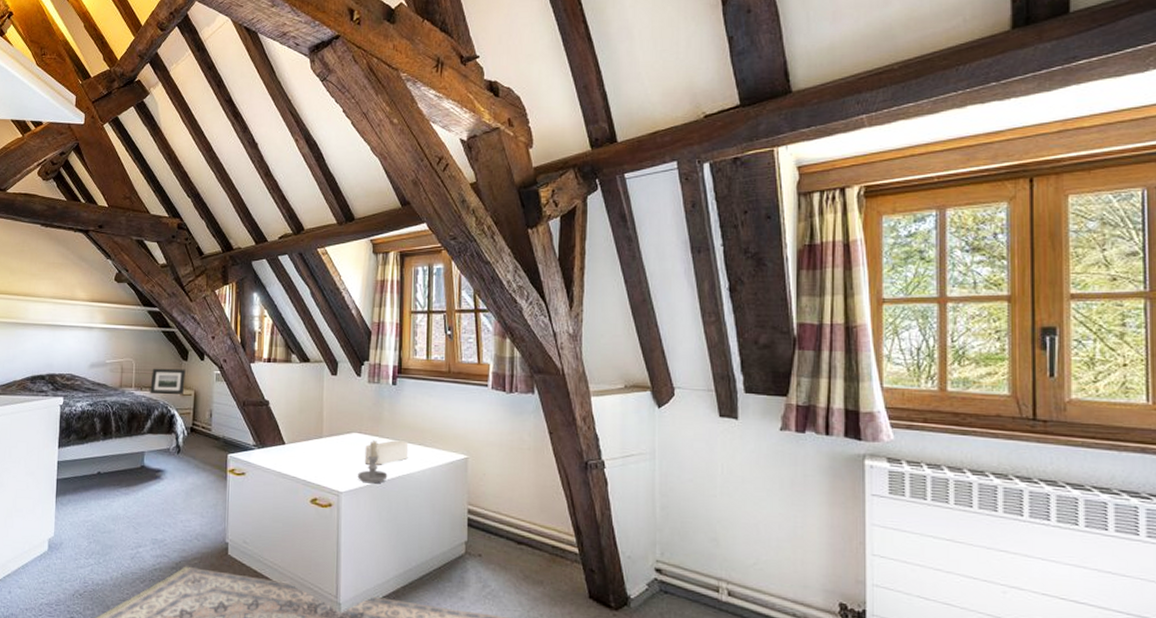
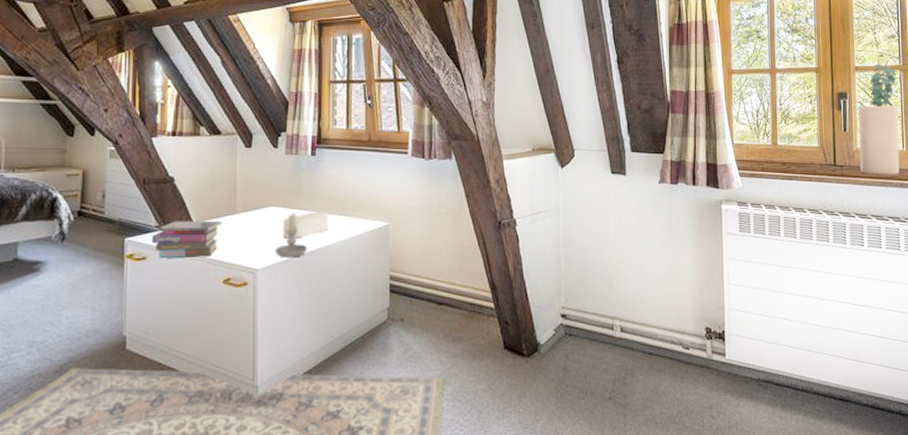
picture frame: present [150,368,186,395] -> none [25,146,71,176]
books: none [249,441,311,477] -> present [151,220,223,258]
vase: none [1075,282,1141,438] -> present [859,58,900,176]

